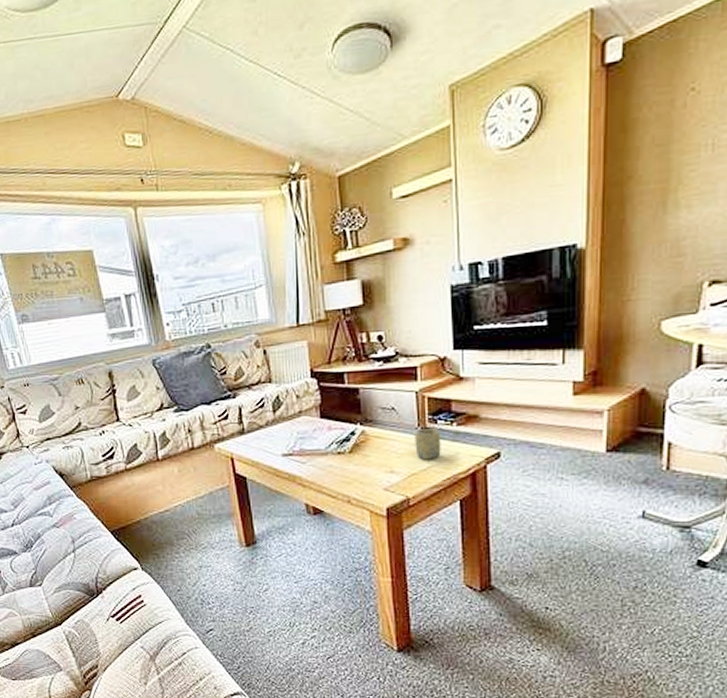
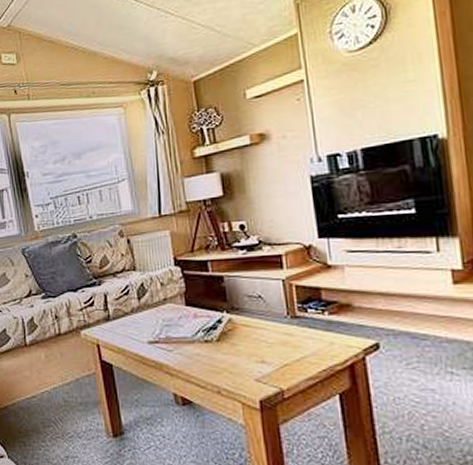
cup: present [415,427,441,460] -> none [284,316,314,350]

